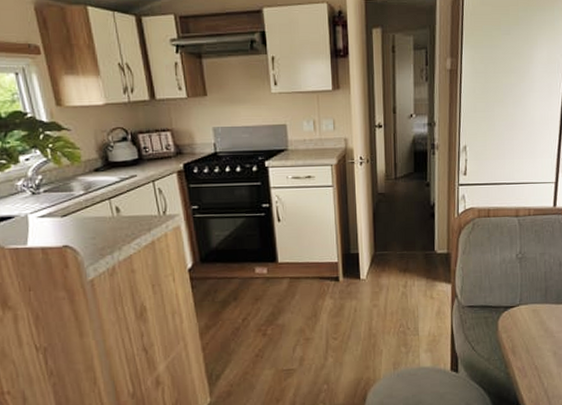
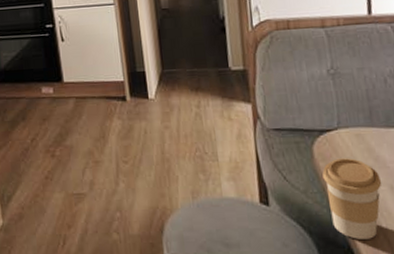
coffee cup: none [503,330,548,396] -> present [322,158,382,239]

